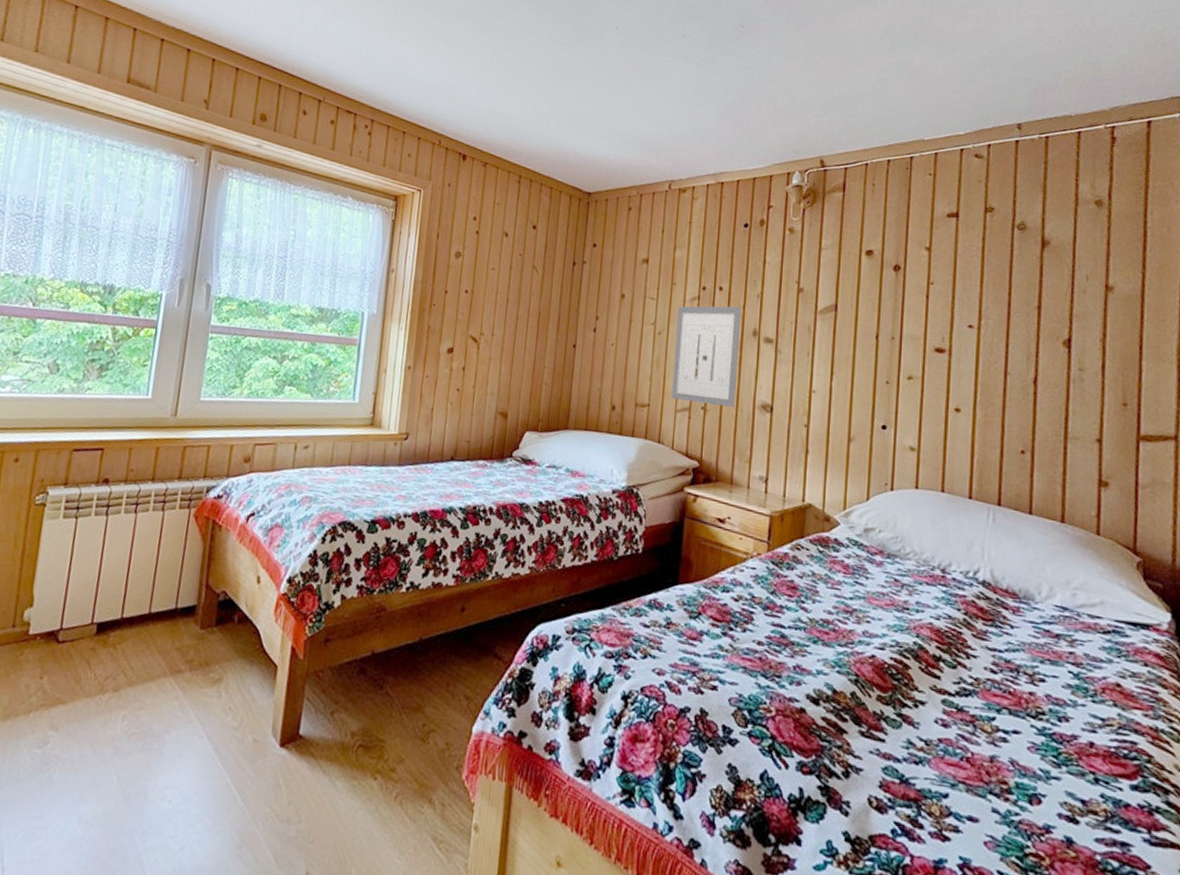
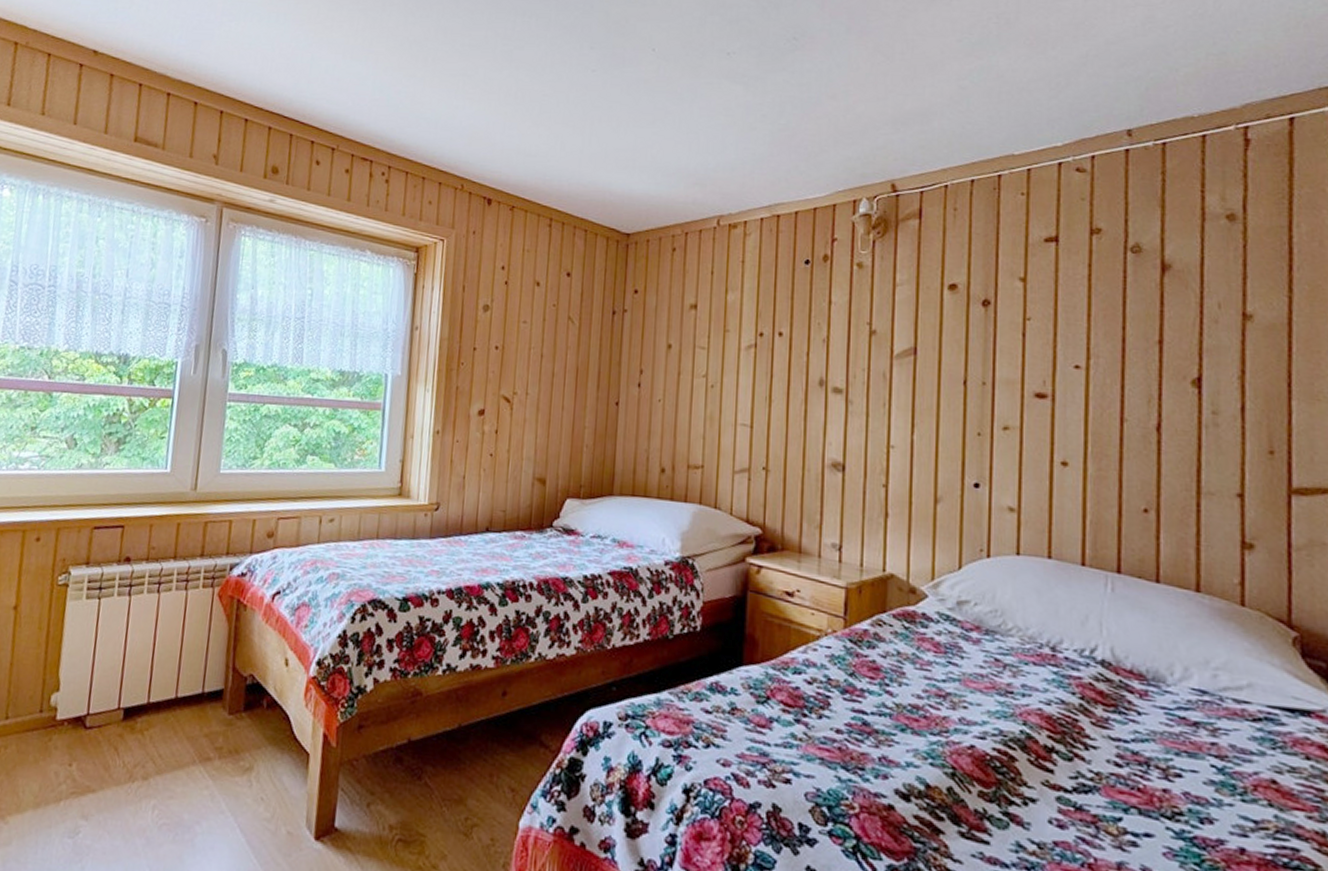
wall art: present [672,306,741,407] -> none [728,353,804,466]

